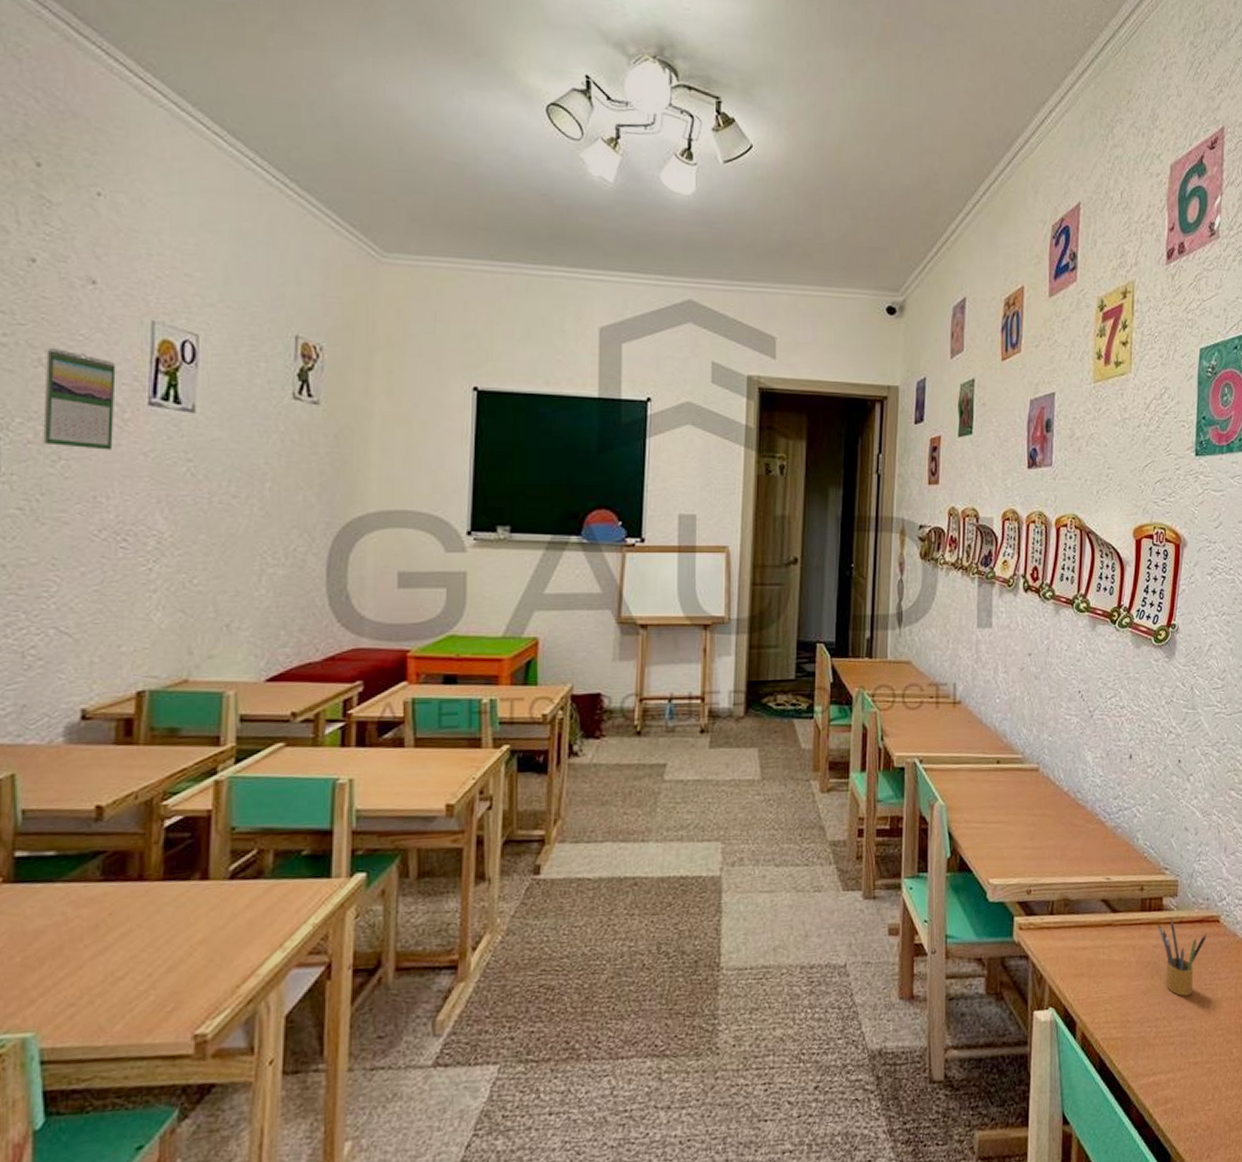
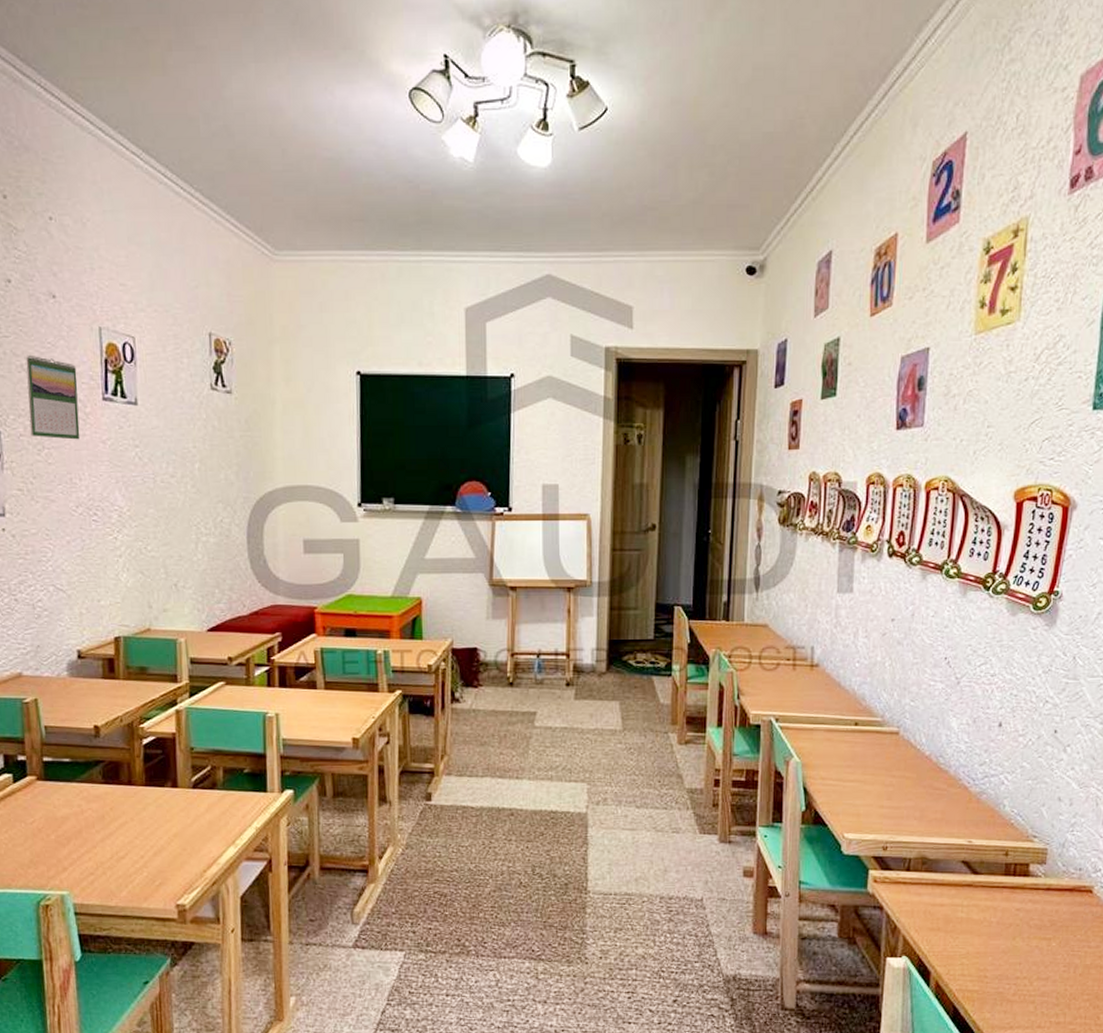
pencil box: present [1158,919,1208,996] -> none [1022,885,1078,960]

